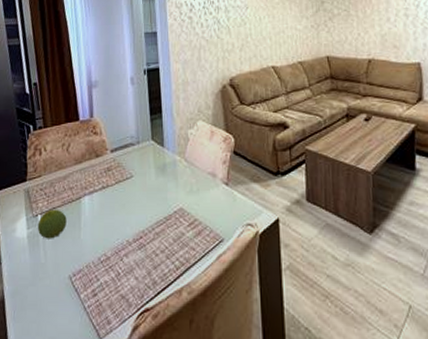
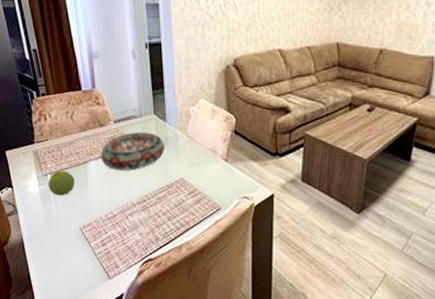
decorative bowl: none [96,159,162,204] -> present [101,132,164,171]

